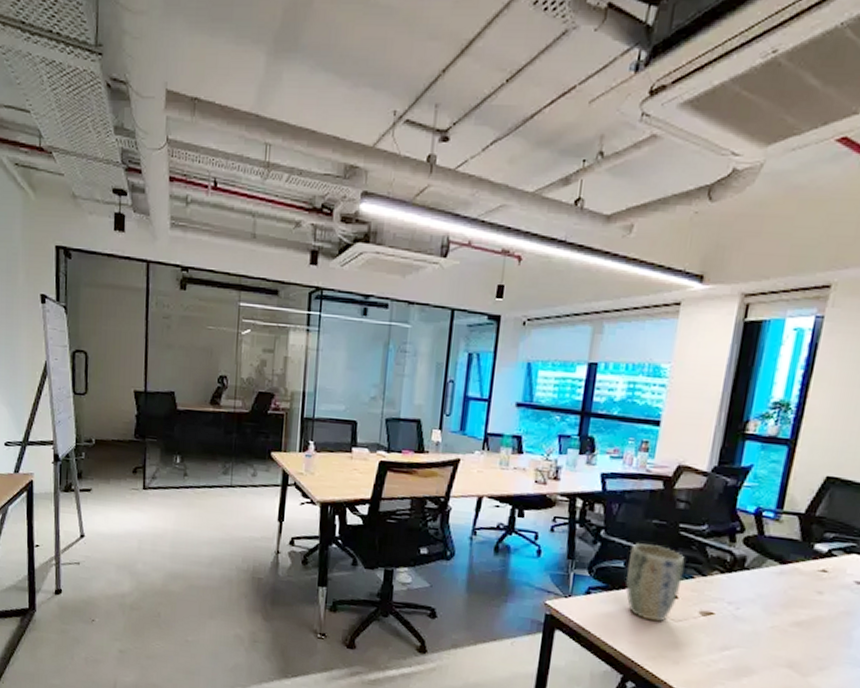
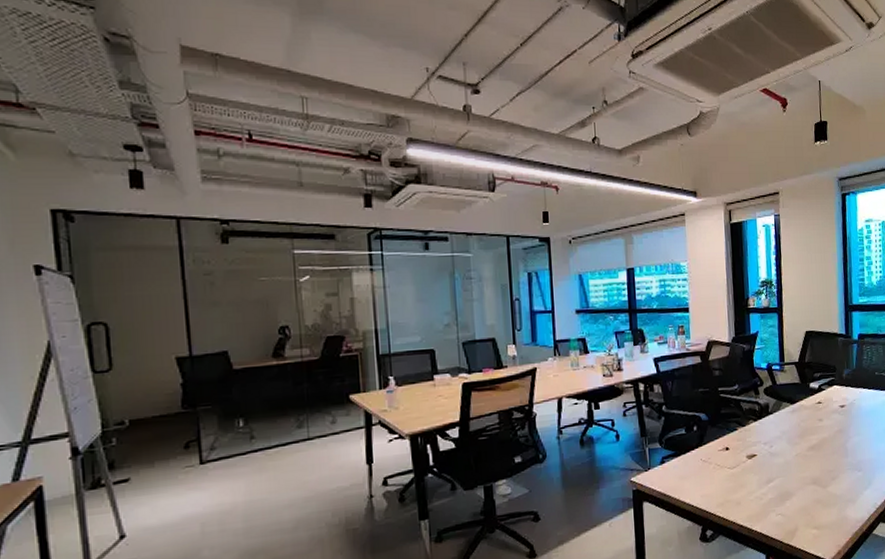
plant pot: present [625,543,685,622] -> none [687,409,729,474]

